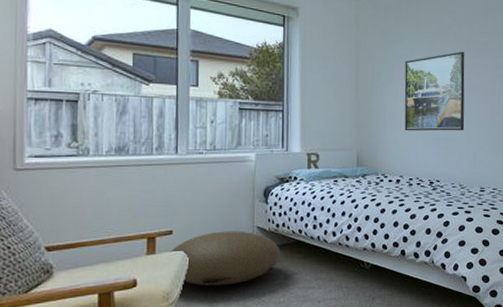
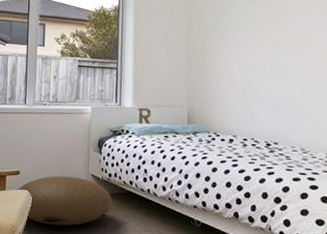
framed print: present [404,52,465,131] -> none [238,9,307,92]

